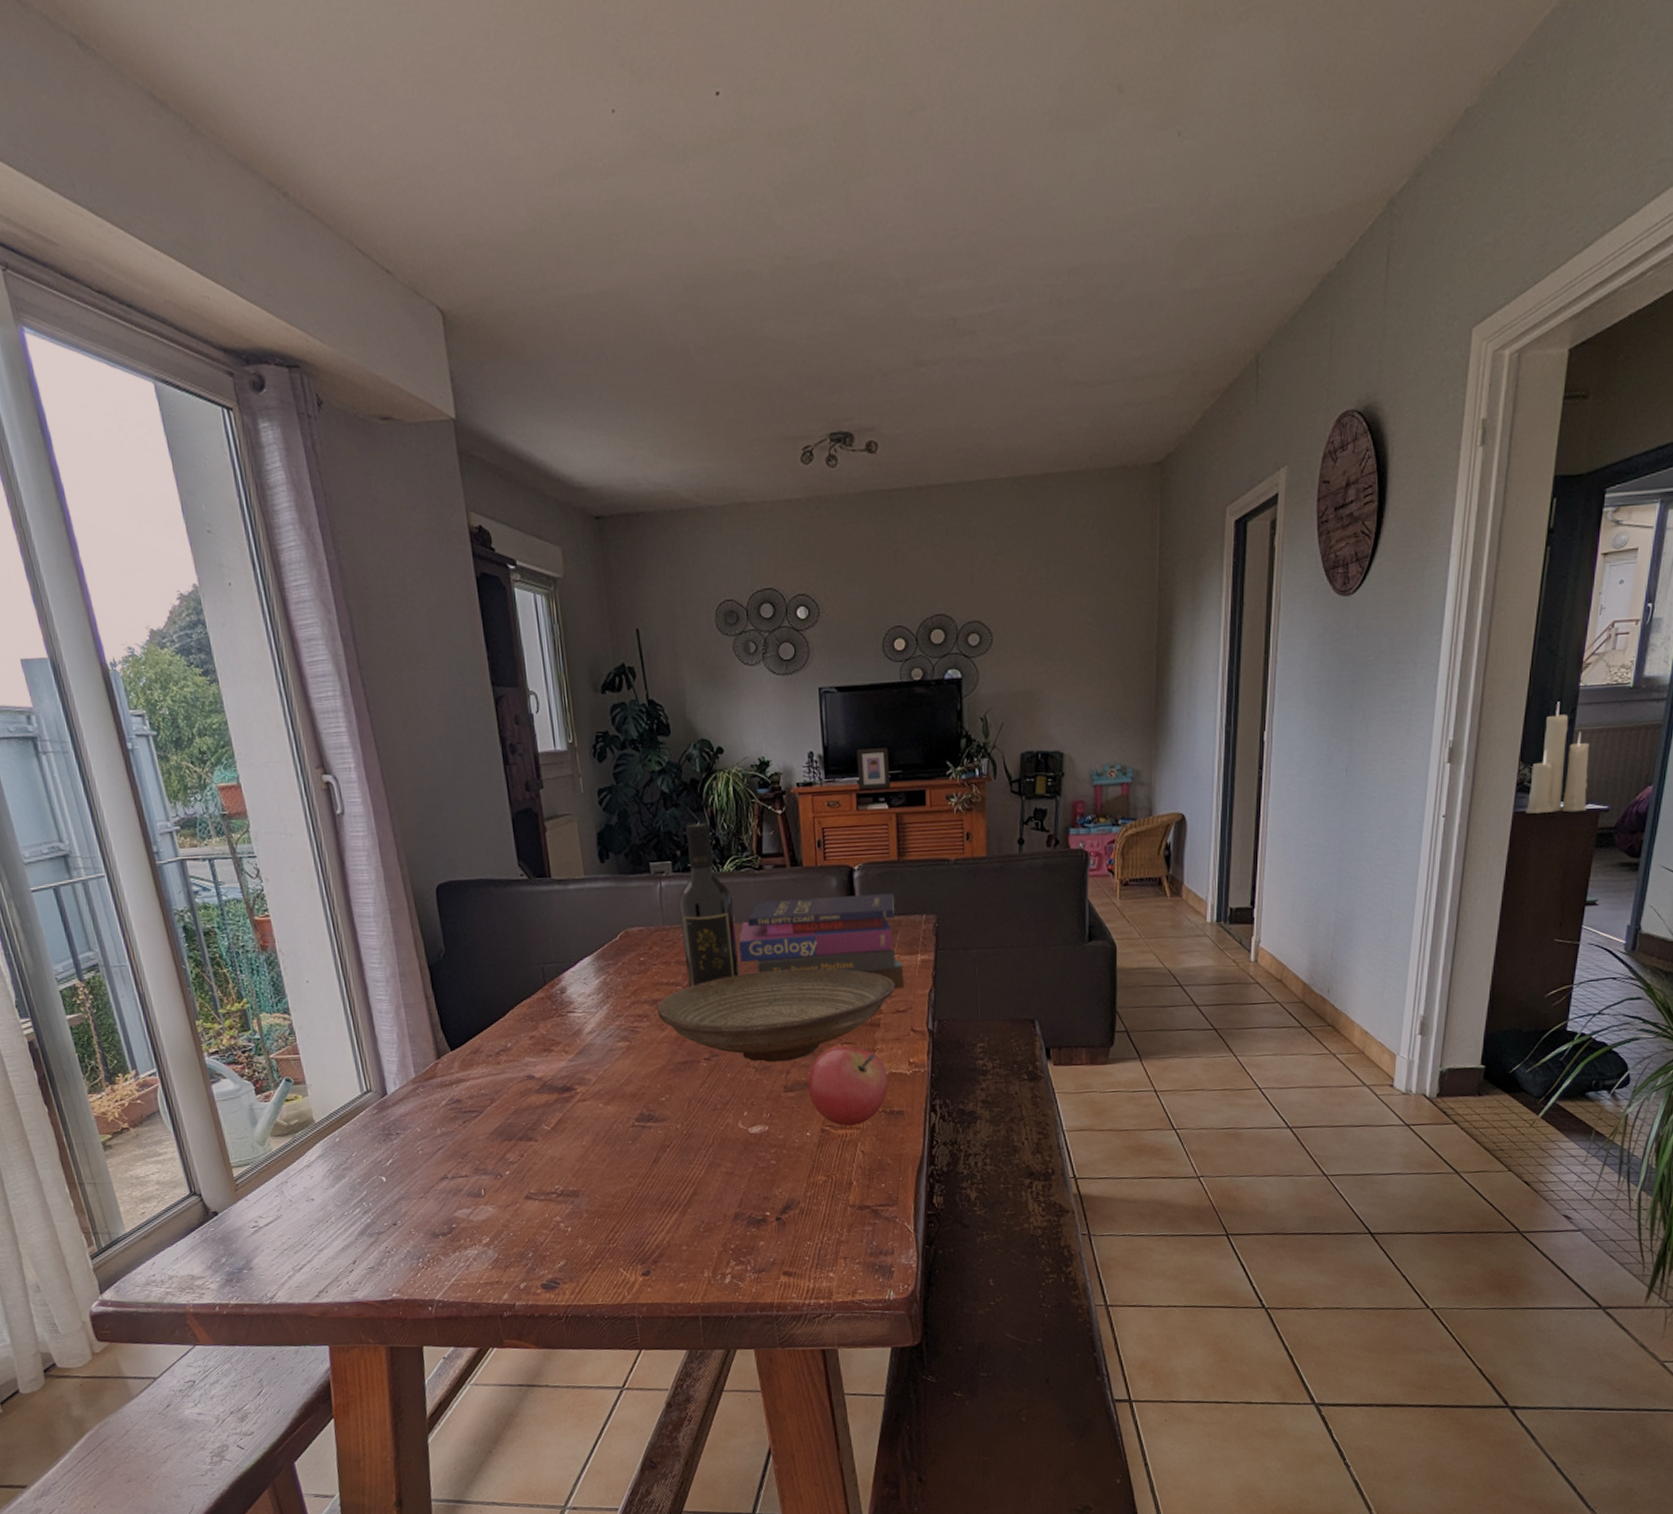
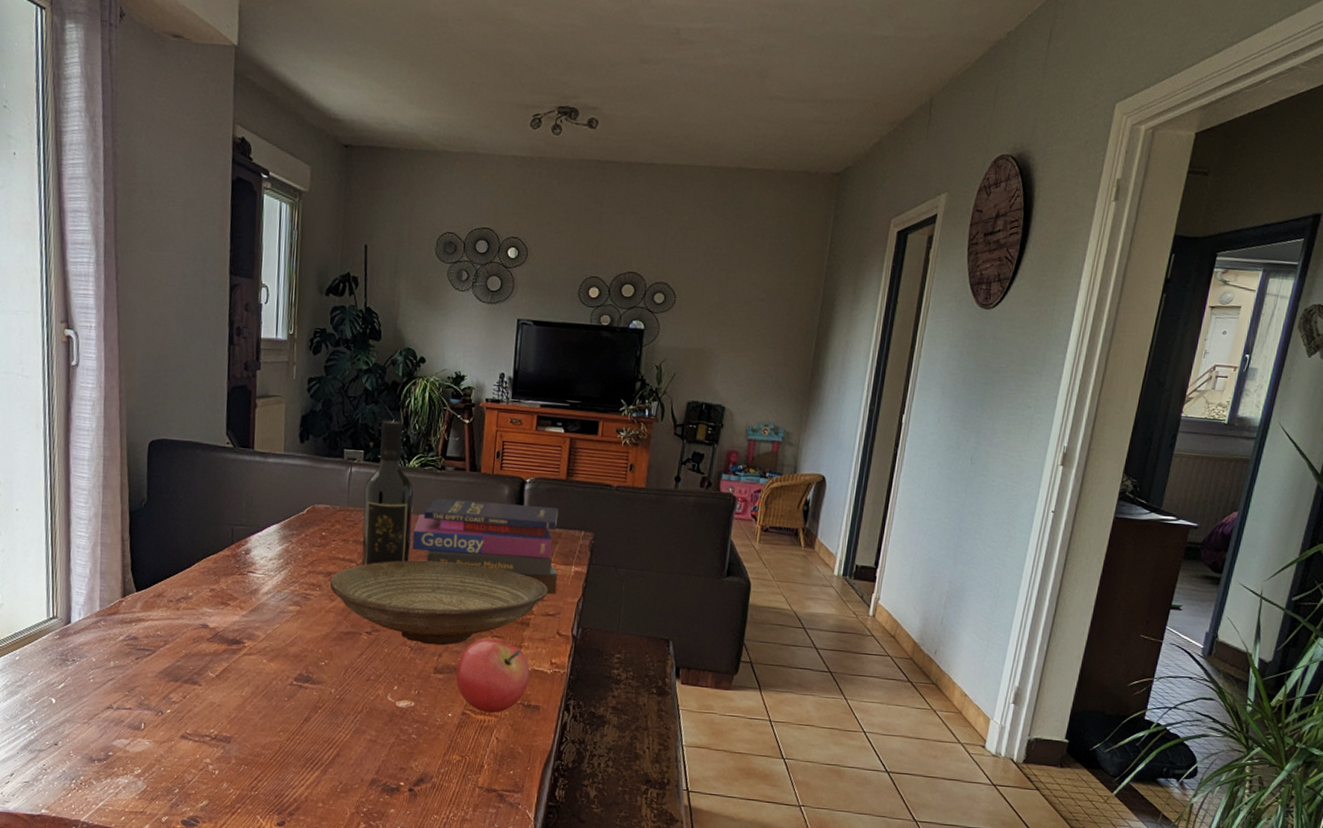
picture frame: present [856,748,891,791] -> none [540,377,571,416]
candle: present [1526,701,1590,815] -> none [1125,427,1186,526]

